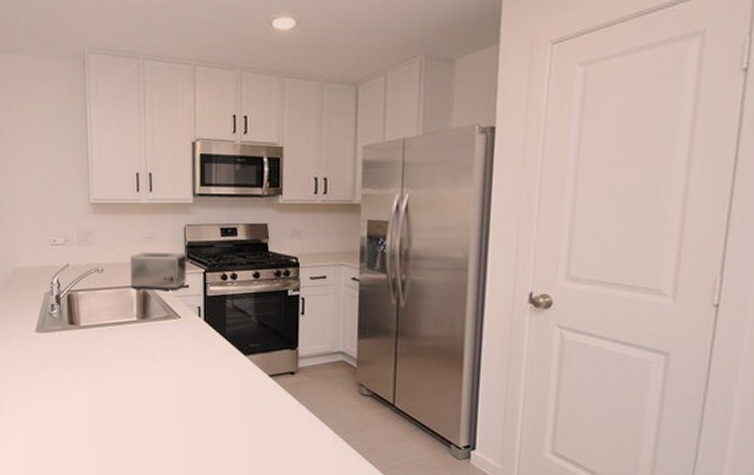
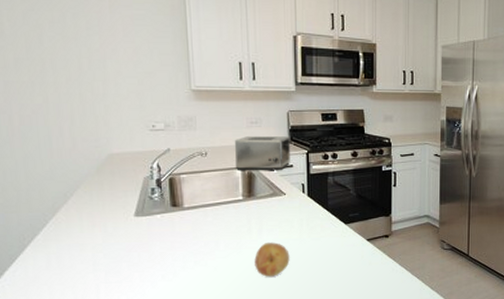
fruit: none [147,370,184,408] -> present [254,242,290,277]

